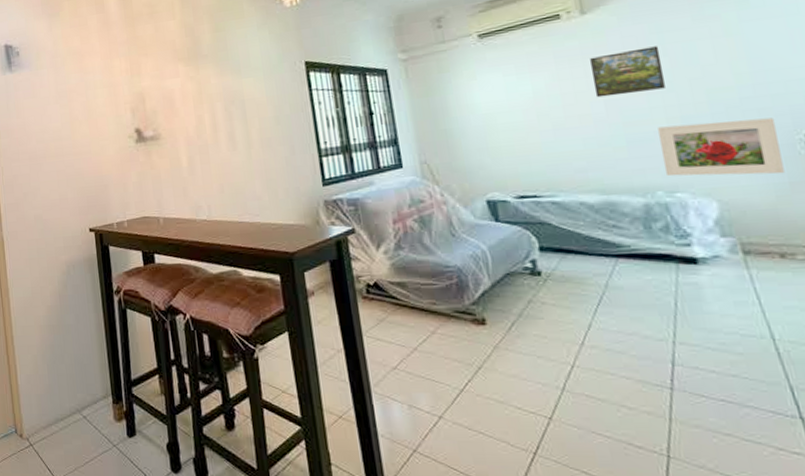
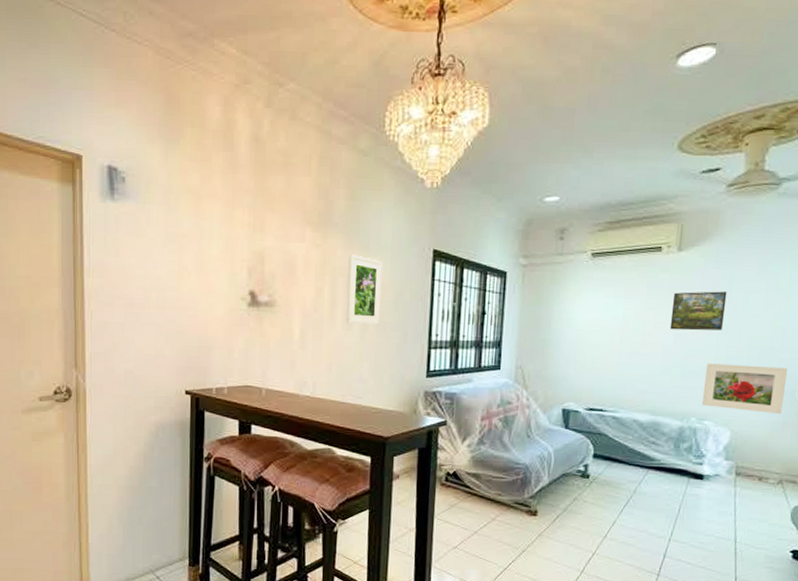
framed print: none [223,79,265,145] -> present [346,254,382,325]

